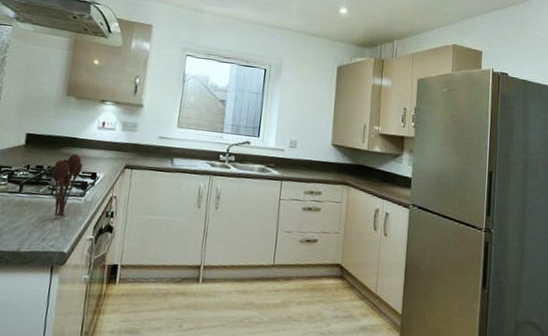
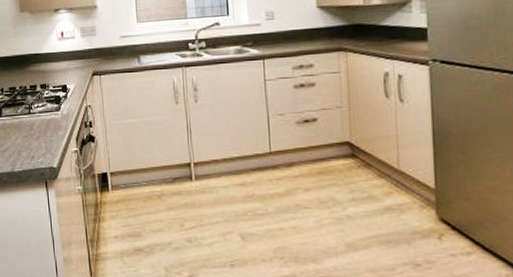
utensil holder: present [51,154,83,217] -> none [25,69,52,134]

